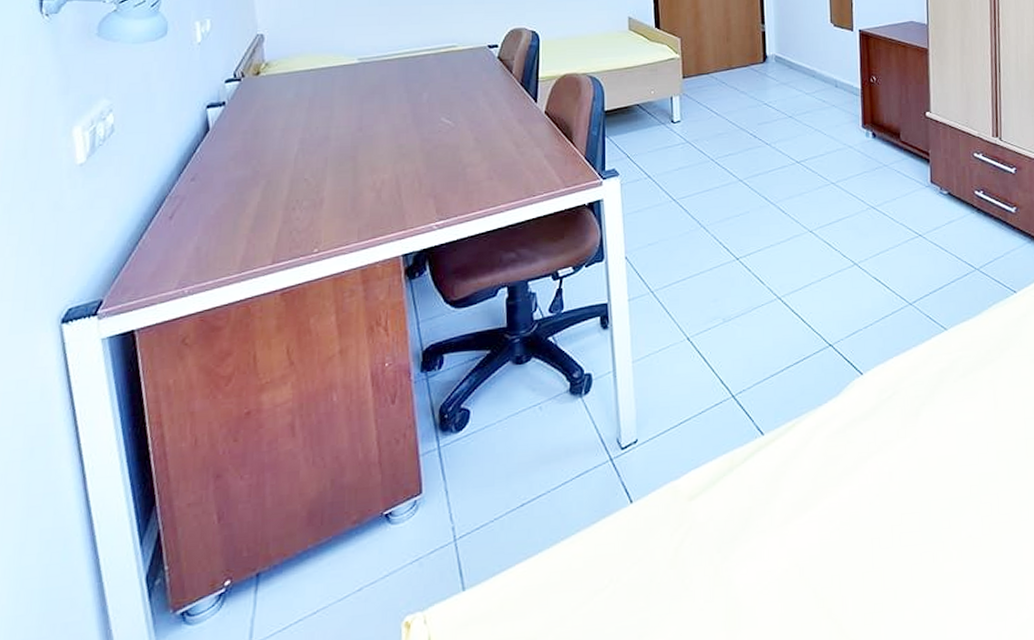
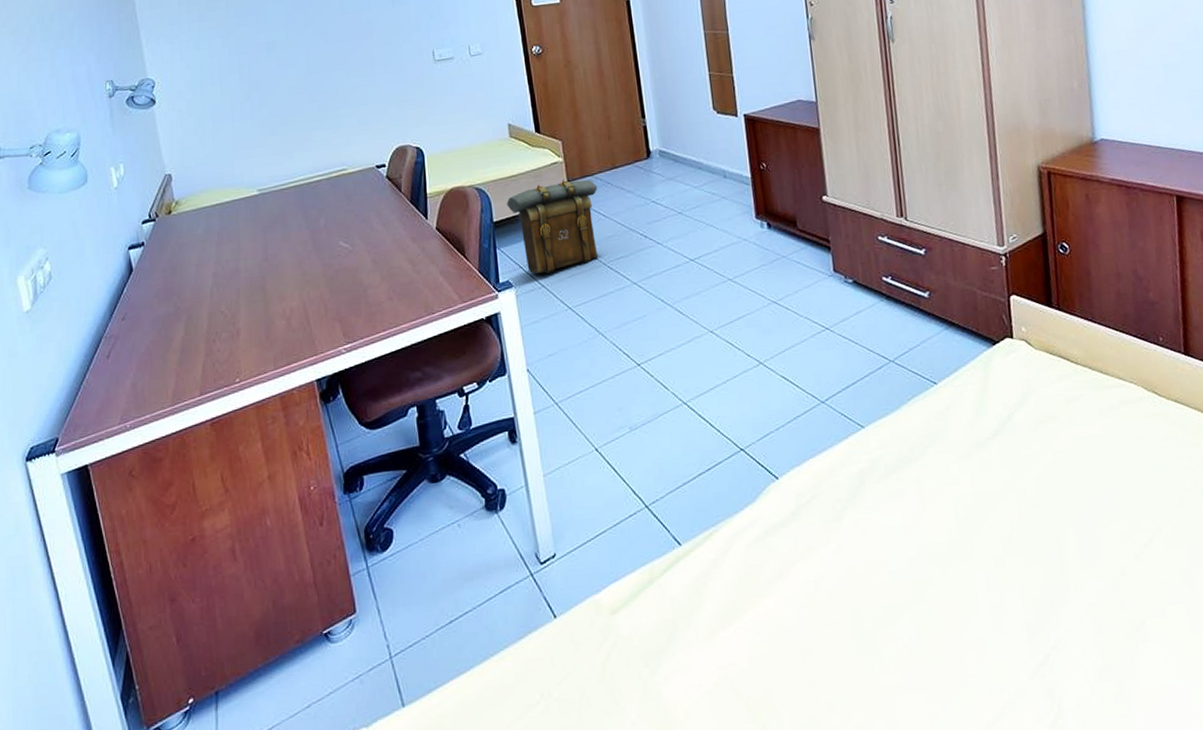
backpack: none [620,75,712,165] -> present [506,179,598,274]

